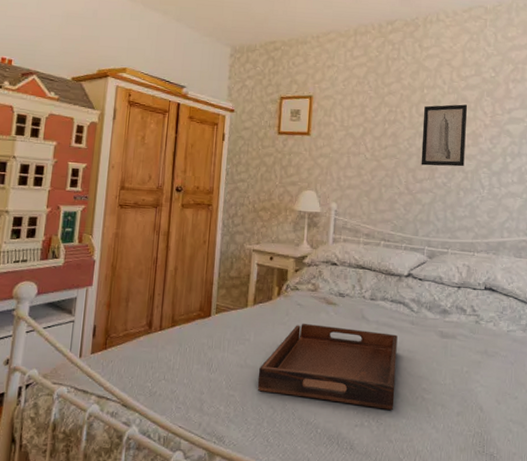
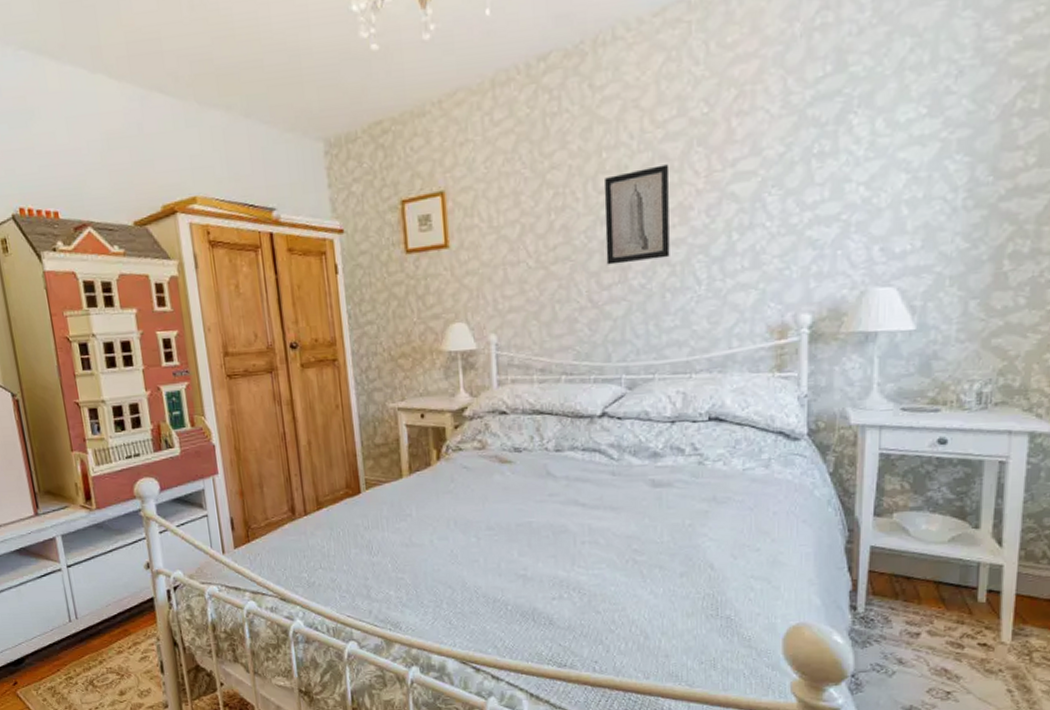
serving tray: present [257,323,398,410] -> none [427,488,599,578]

